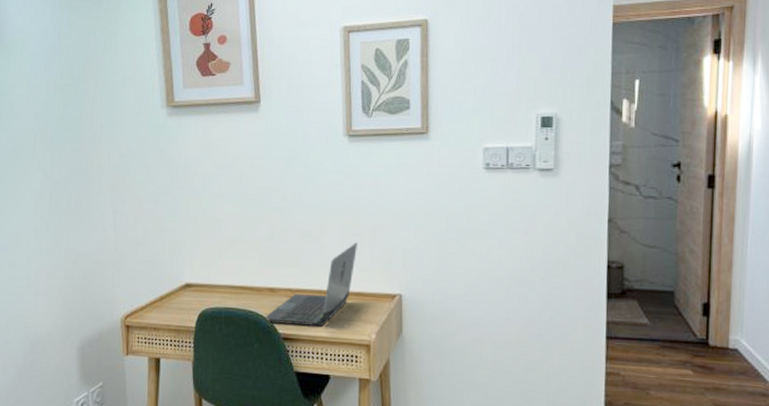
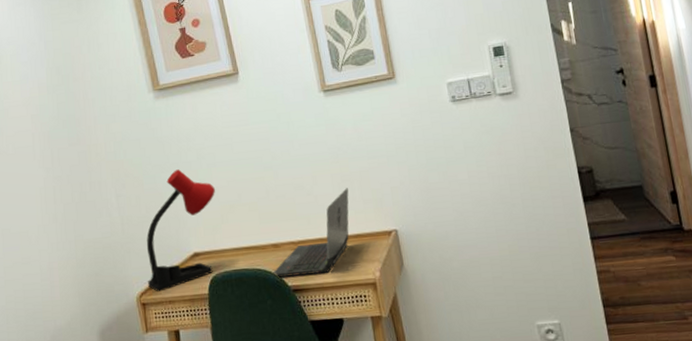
desk lamp: none [135,194,218,317] -> present [146,169,216,292]

